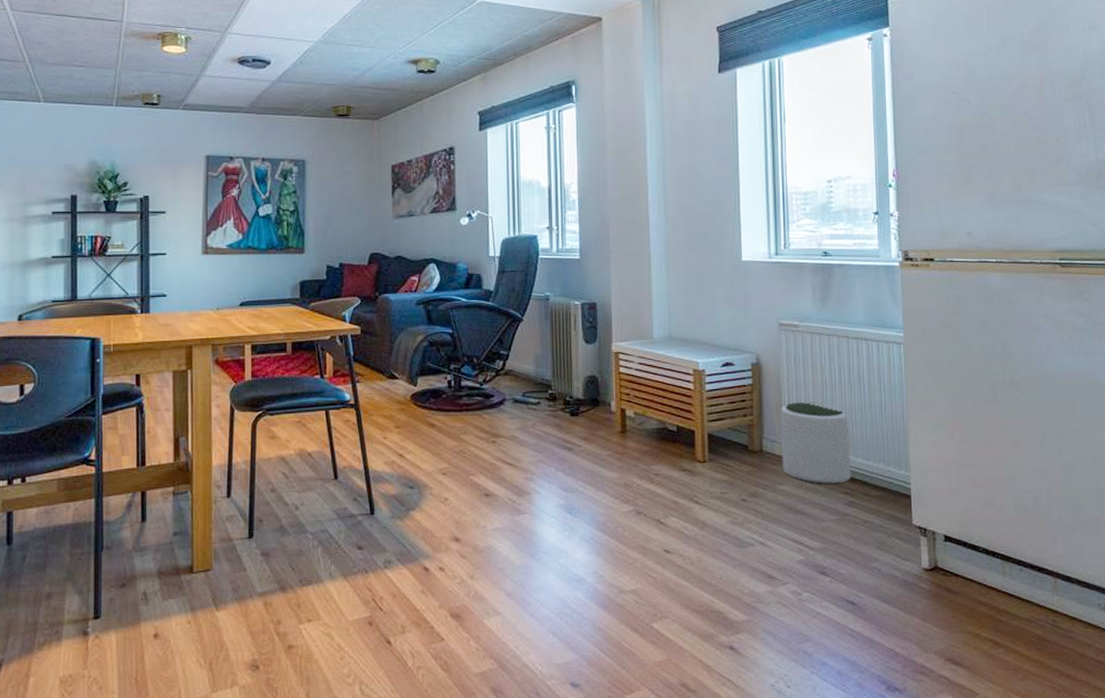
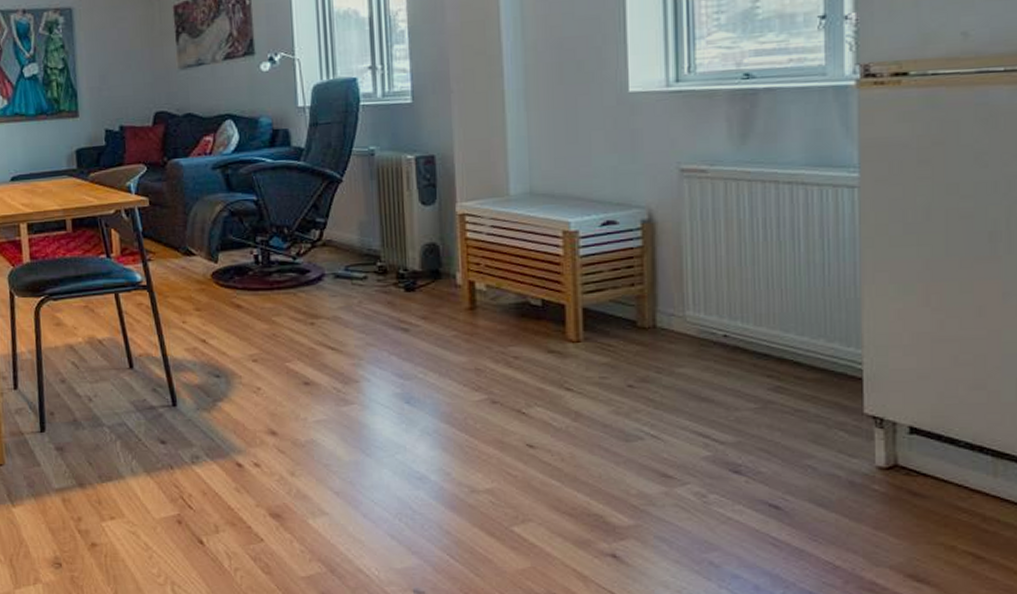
plant pot: present [781,402,851,484] -> none [681,265,778,366]

